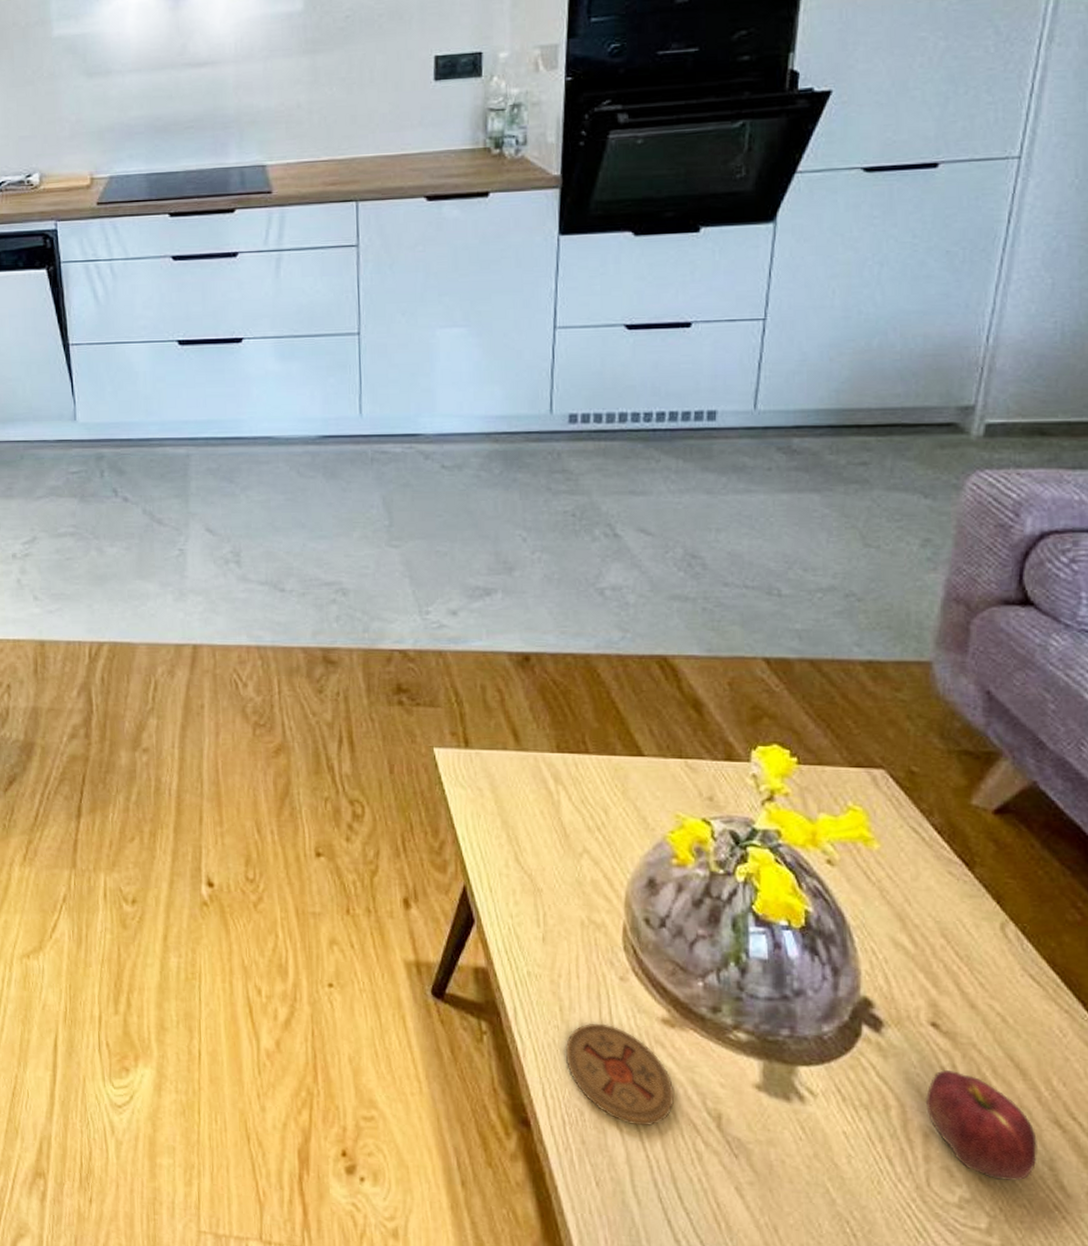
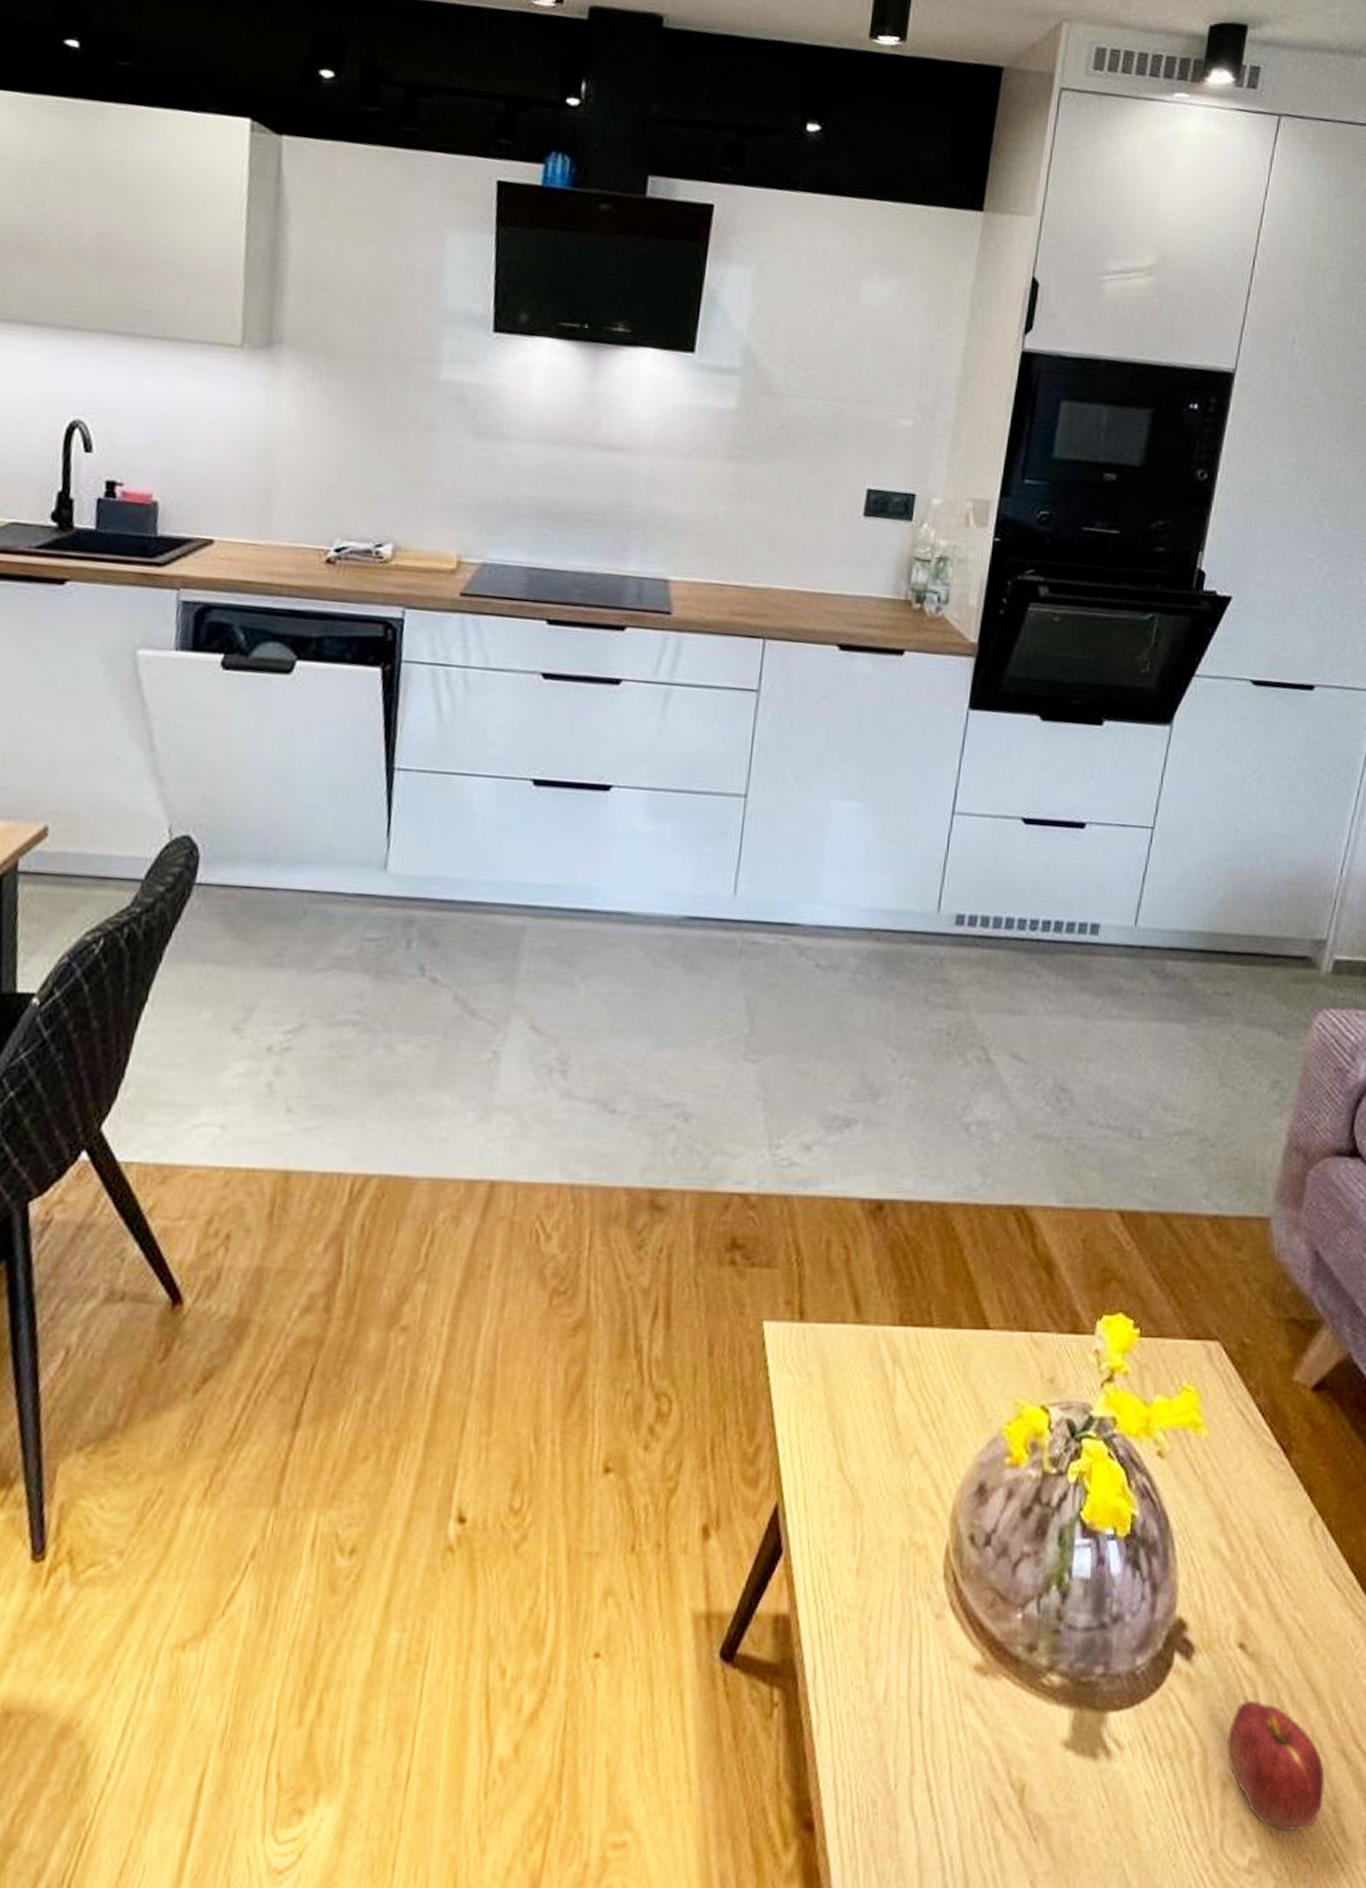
coaster: present [565,1023,674,1125] -> none [865,1678,978,1811]

